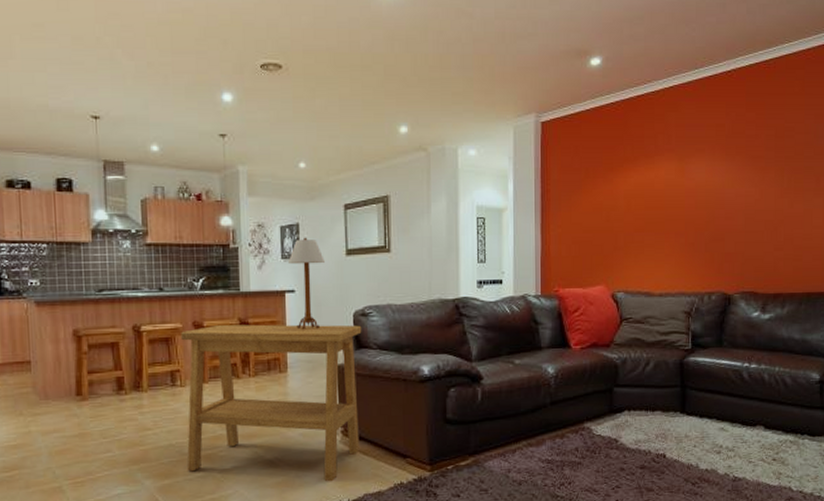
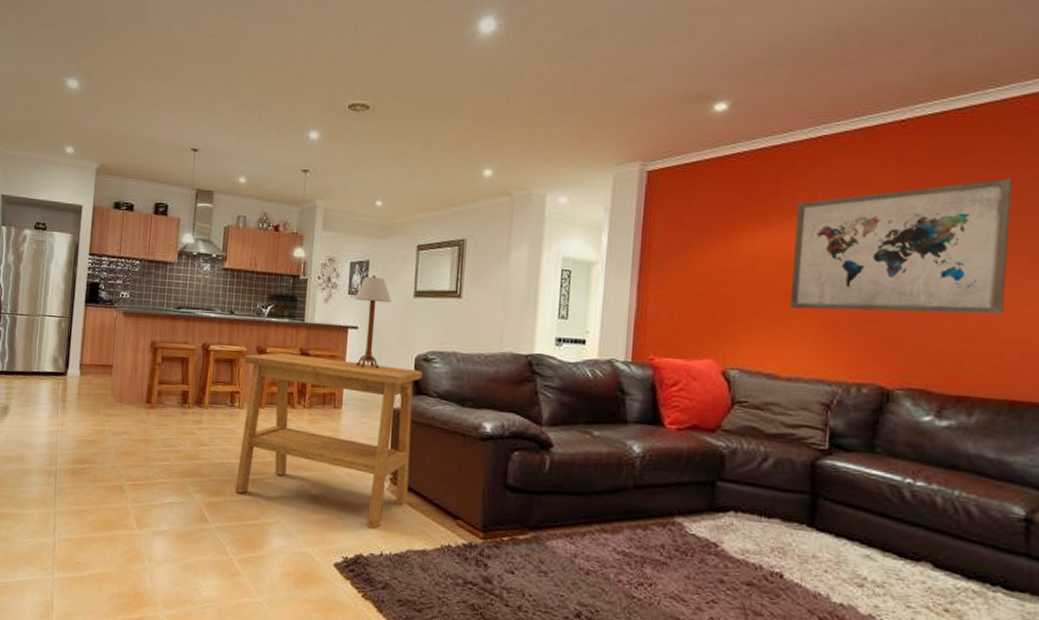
wall art: none [657,117,803,236] -> present [789,178,1013,315]

